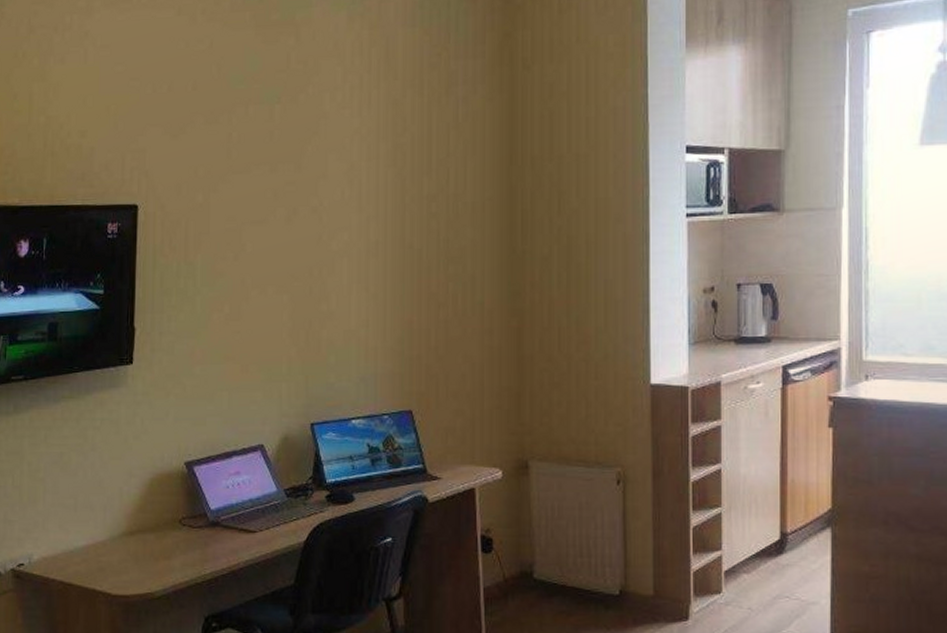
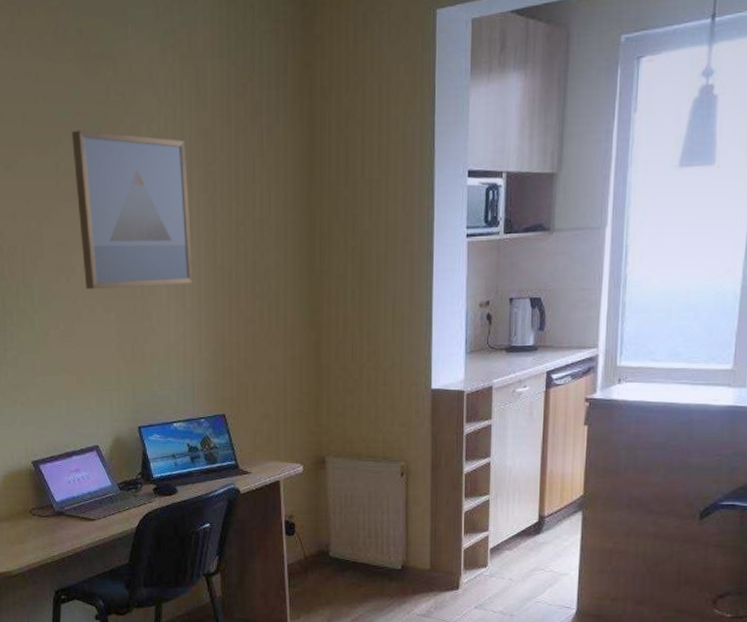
wall art: none [247,98,379,269] -> present [72,130,194,290]

